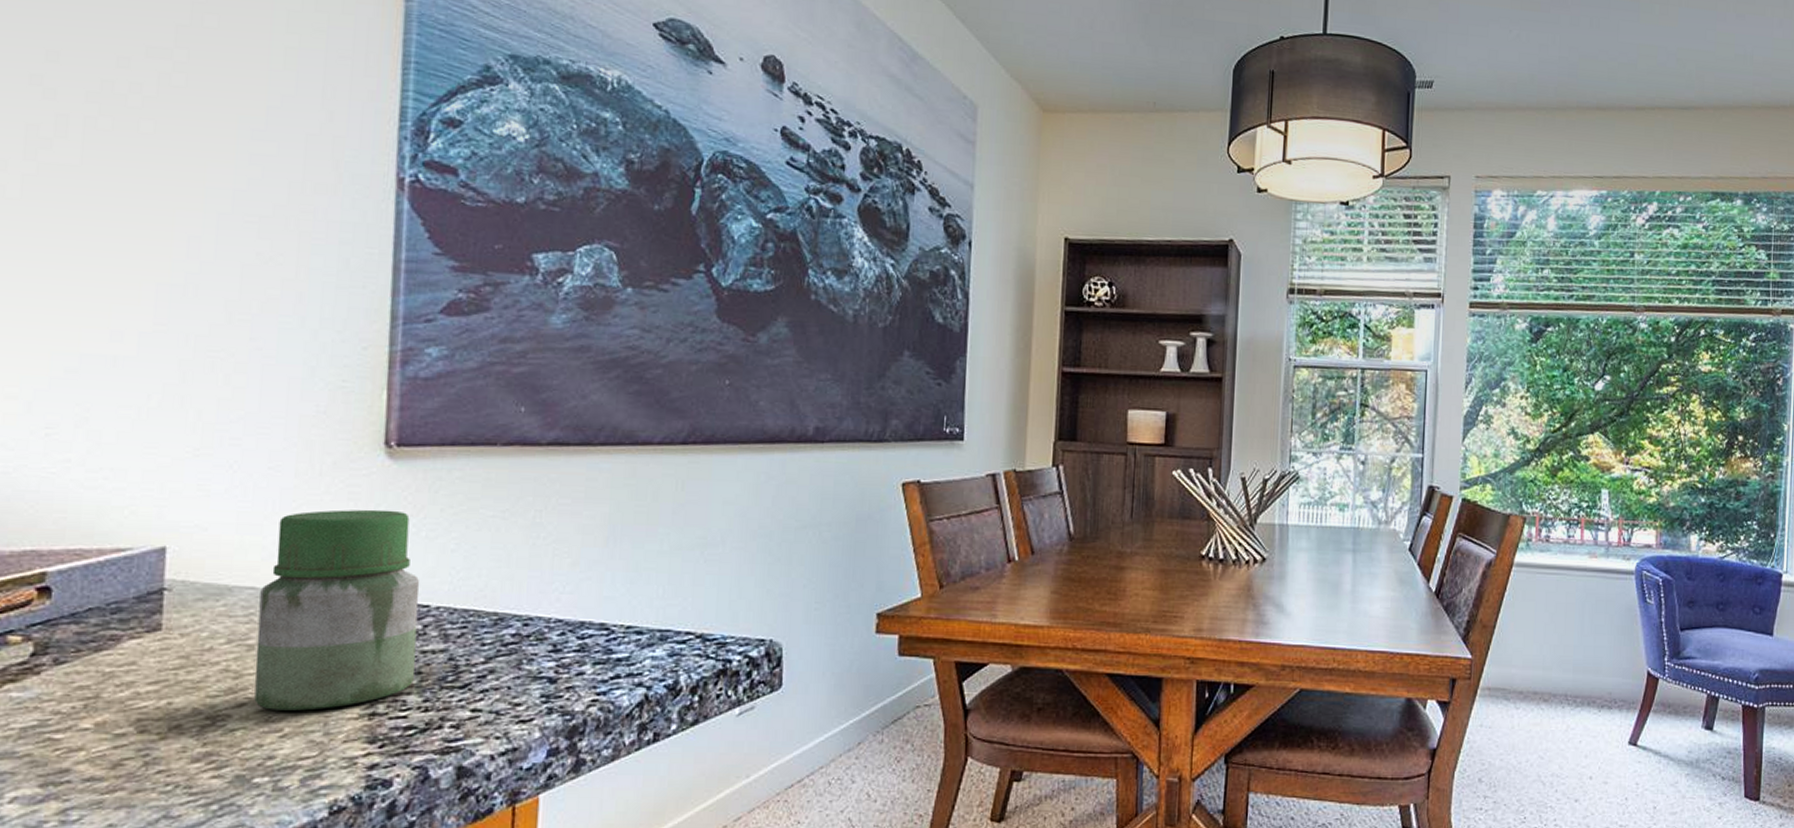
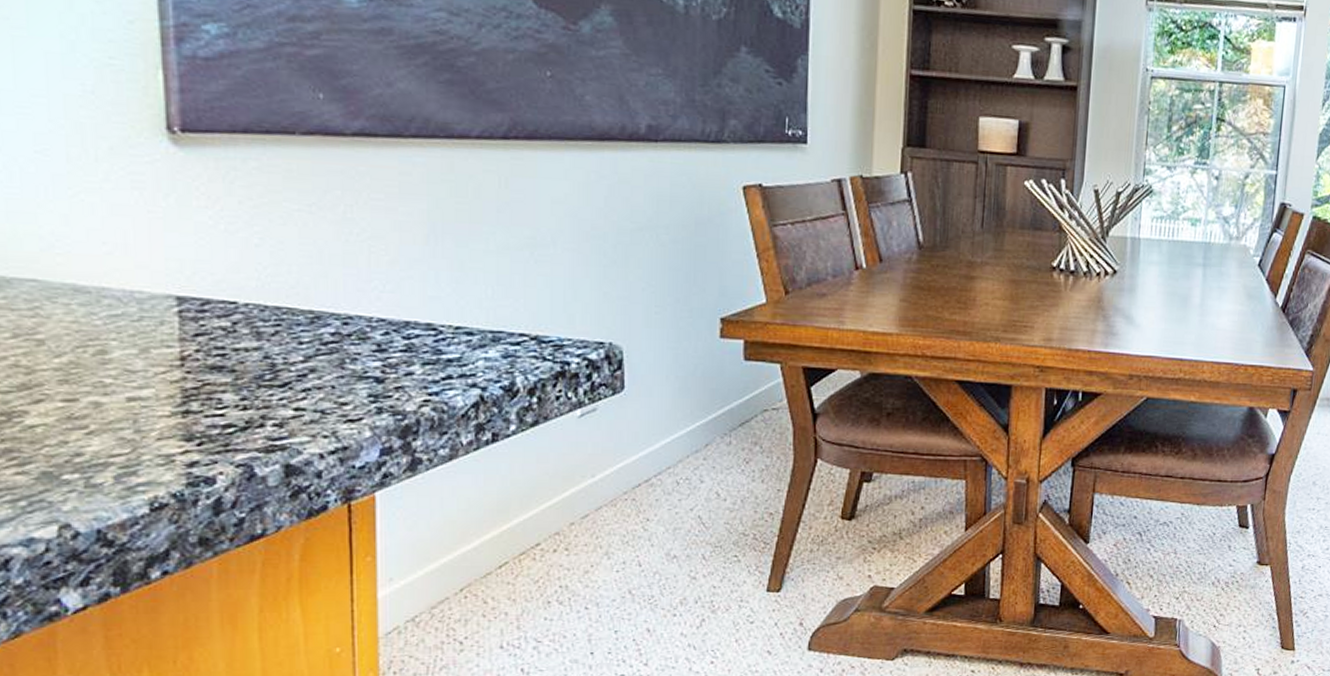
jar: present [254,509,420,711] -> none [43,199,228,408]

